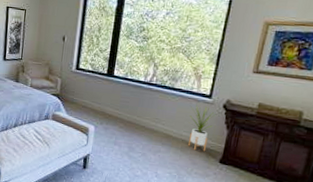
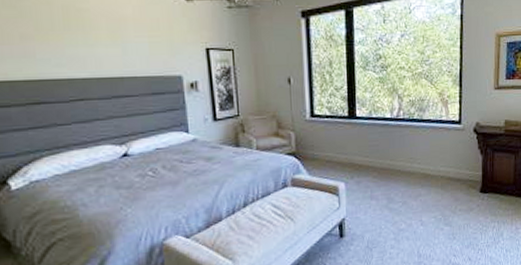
house plant: present [187,104,216,152] -> none [443,133,468,185]

